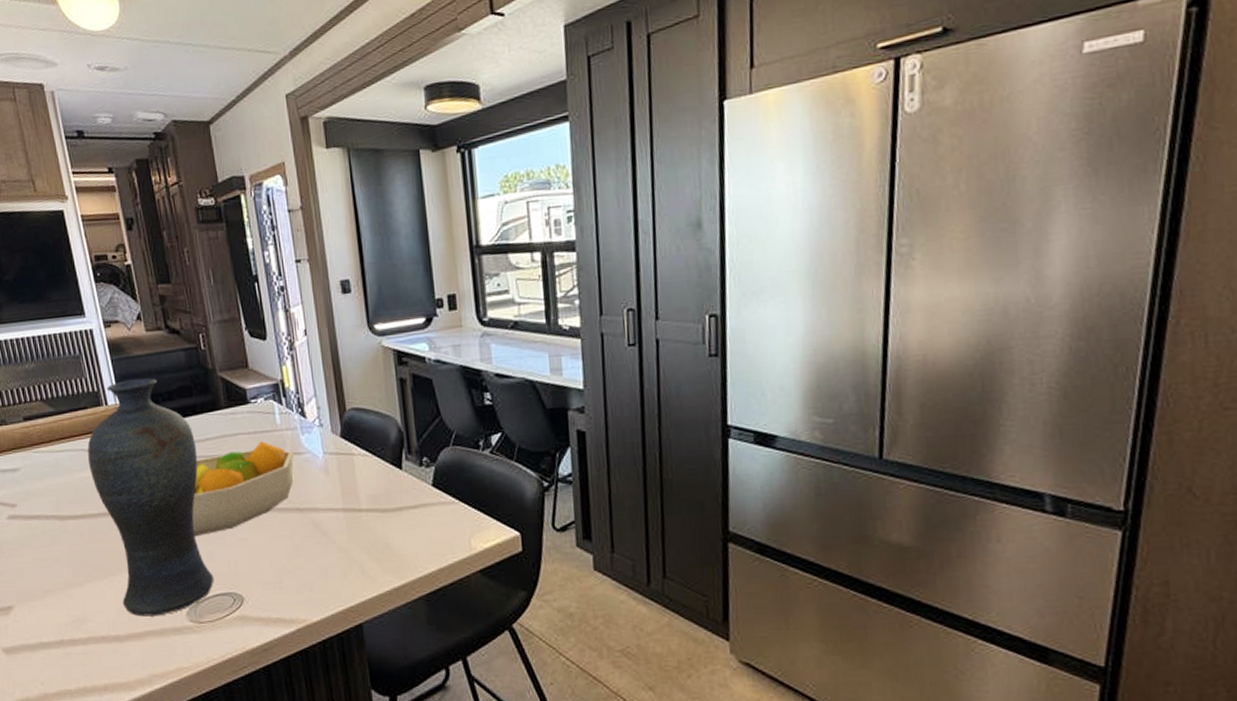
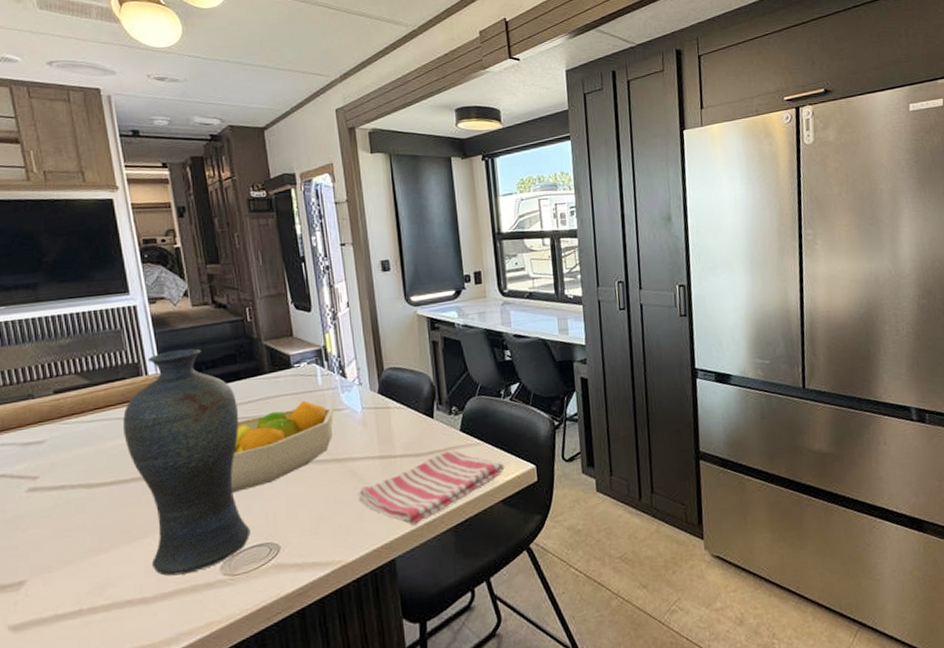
dish towel: none [321,508,484,589] -> present [358,450,505,526]

